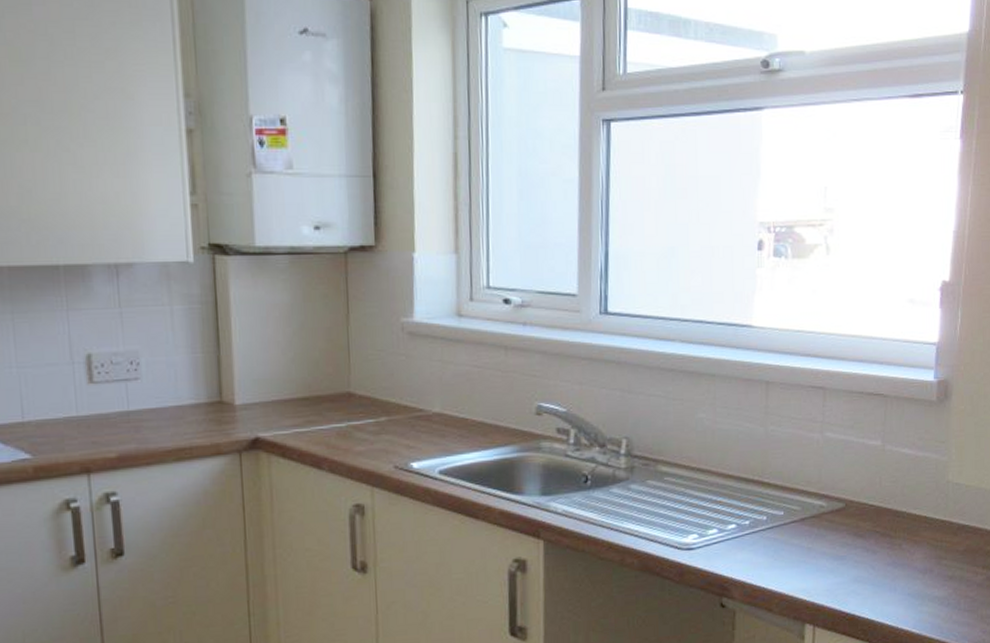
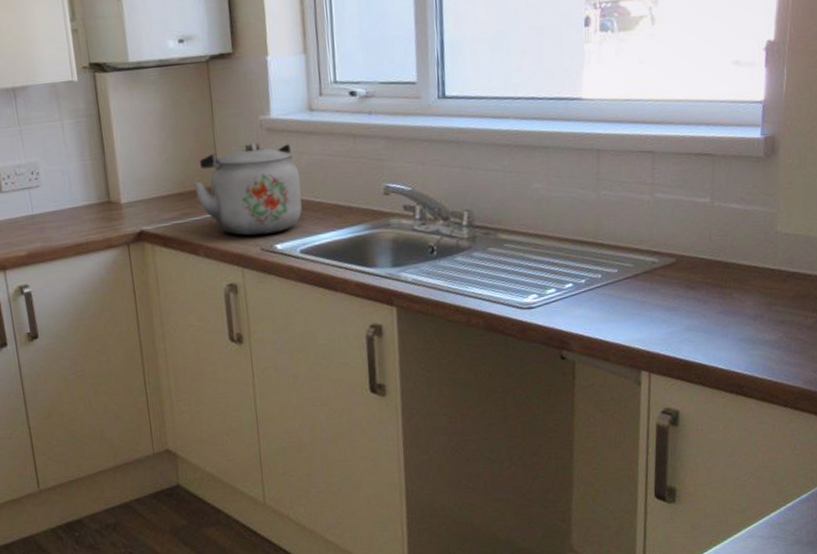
kettle: none [321,346,444,451] -> present [193,142,302,236]

